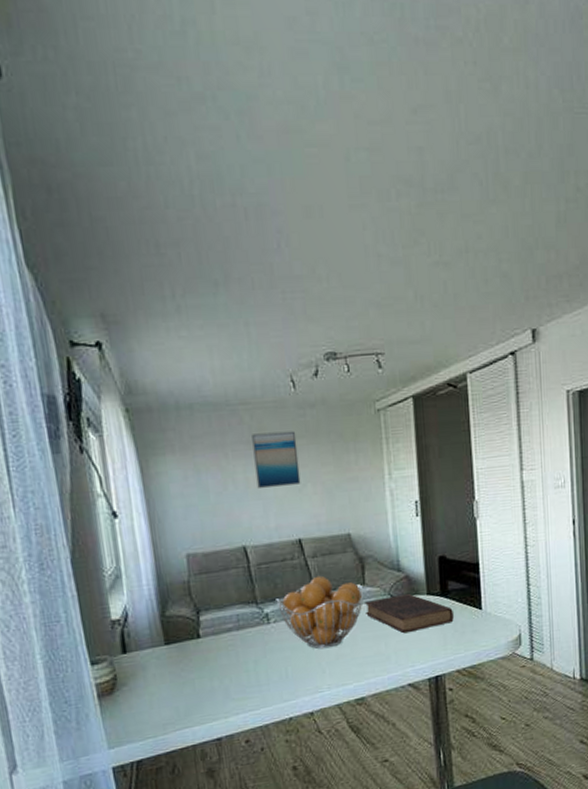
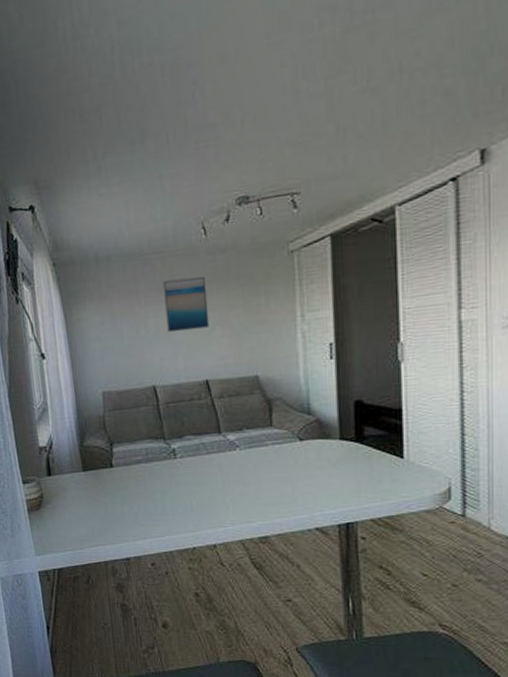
fruit basket: present [276,575,364,649] -> none [182,416,271,486]
book: present [365,593,454,634] -> none [272,437,370,477]

